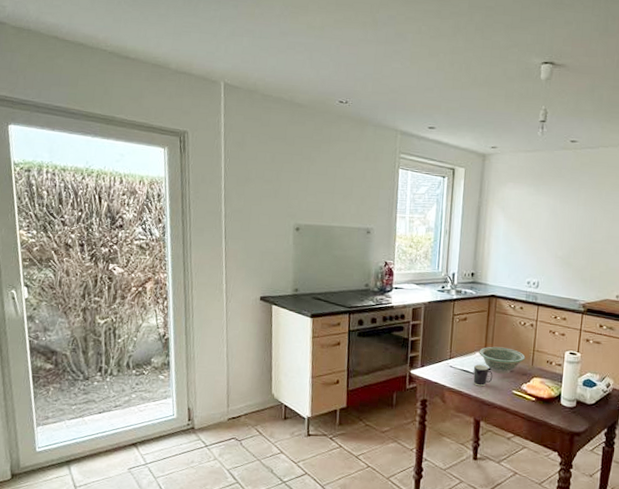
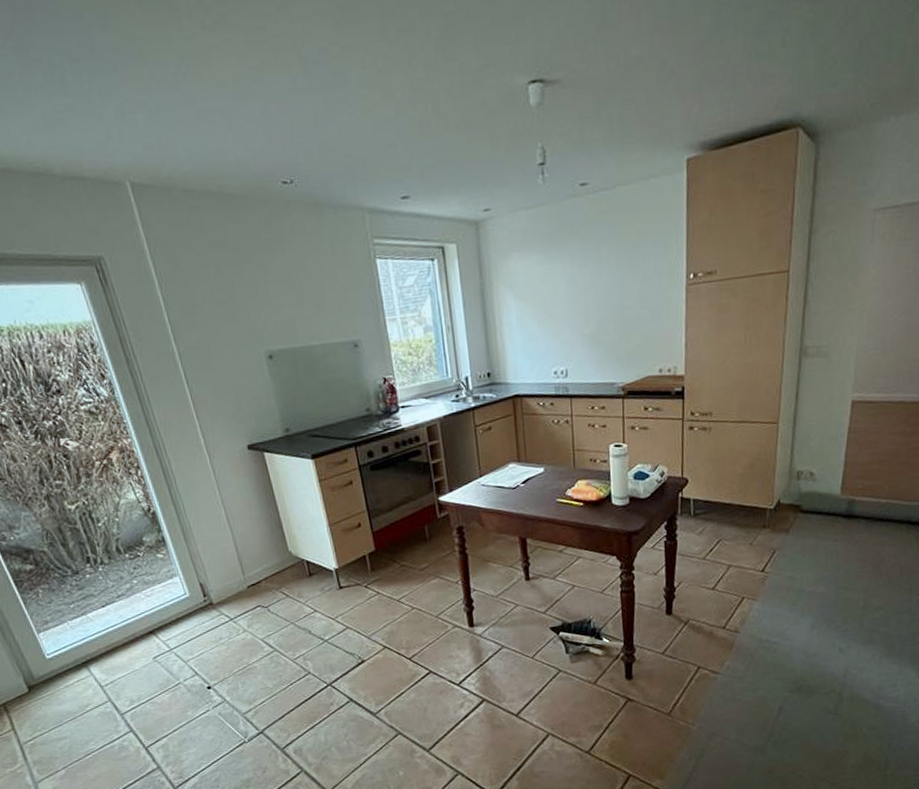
mug: present [473,364,493,387] -> none [508,476,532,502]
bowl: present [479,346,526,375] -> none [511,452,565,484]

